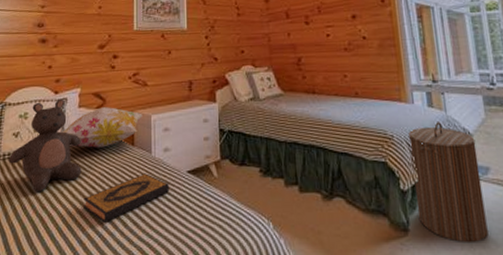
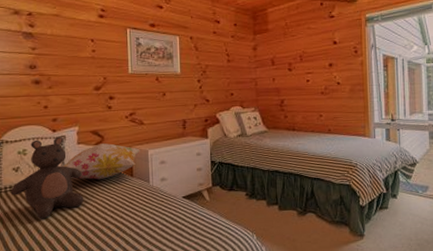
hardback book: present [83,173,169,223] -> none [87,199,166,242]
laundry hamper: present [409,122,488,244] -> none [369,152,423,243]

